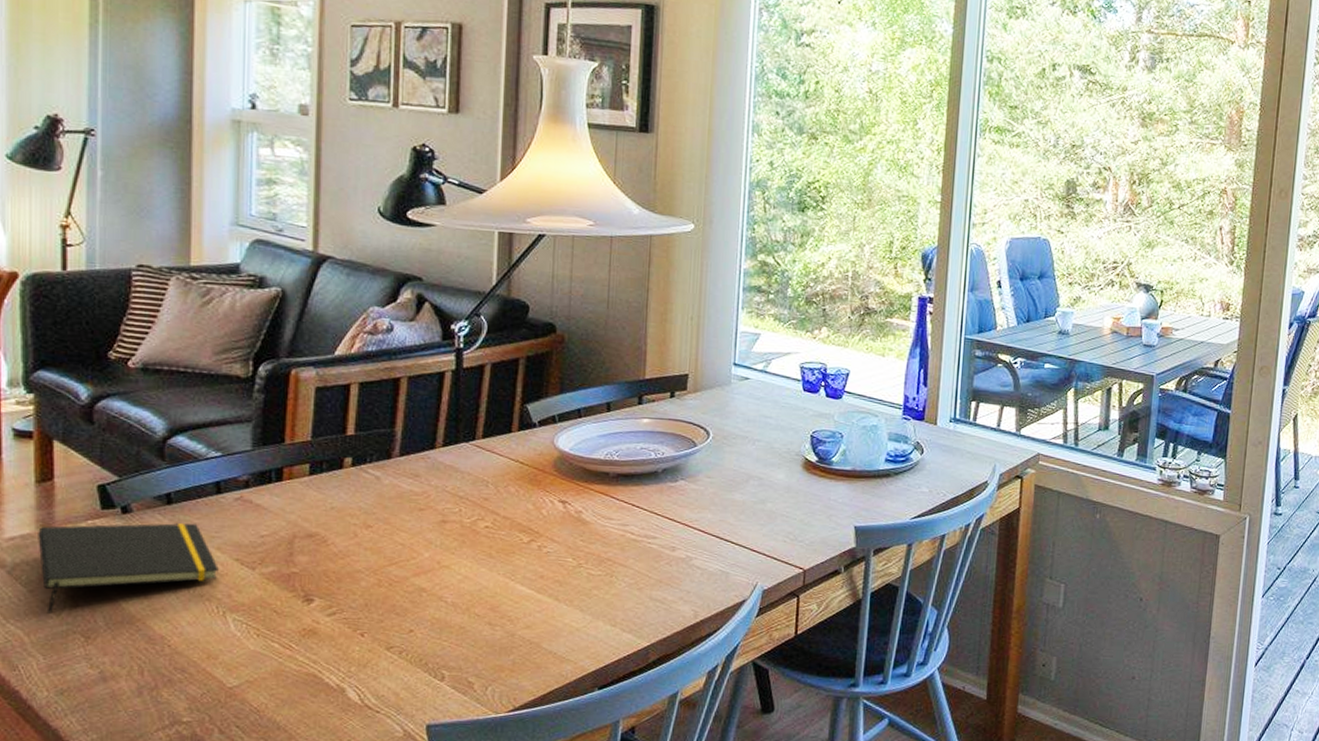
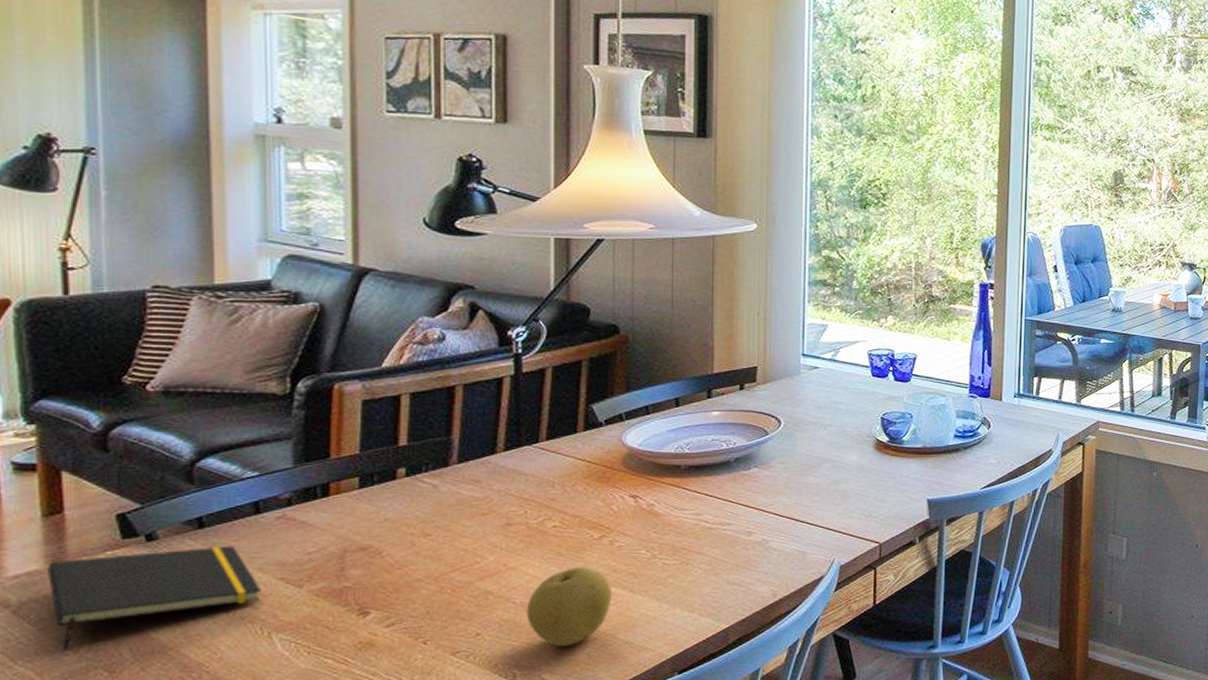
fruit: none [456,569,538,651] -> present [526,566,612,647]

